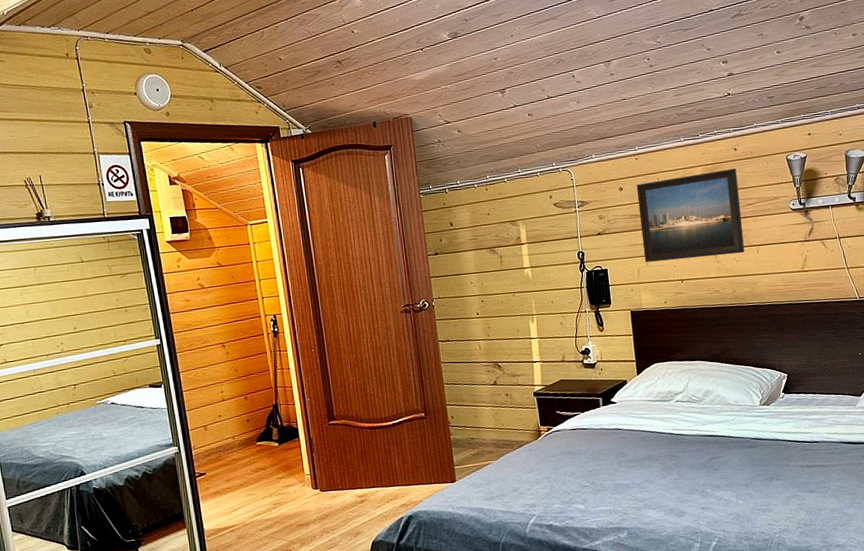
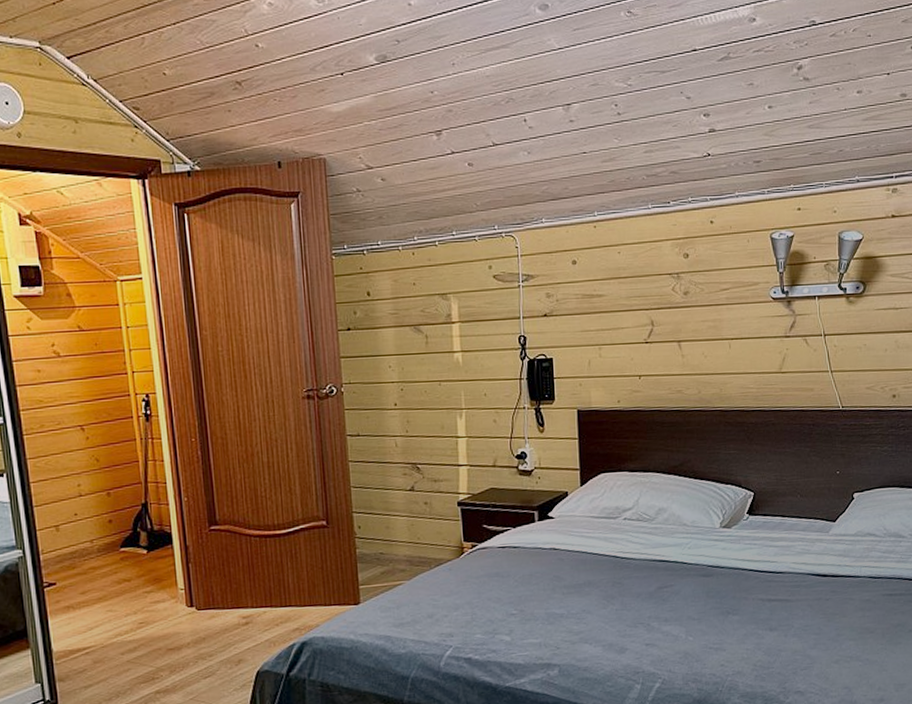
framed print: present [636,168,745,262] -> none [592,245,715,353]

